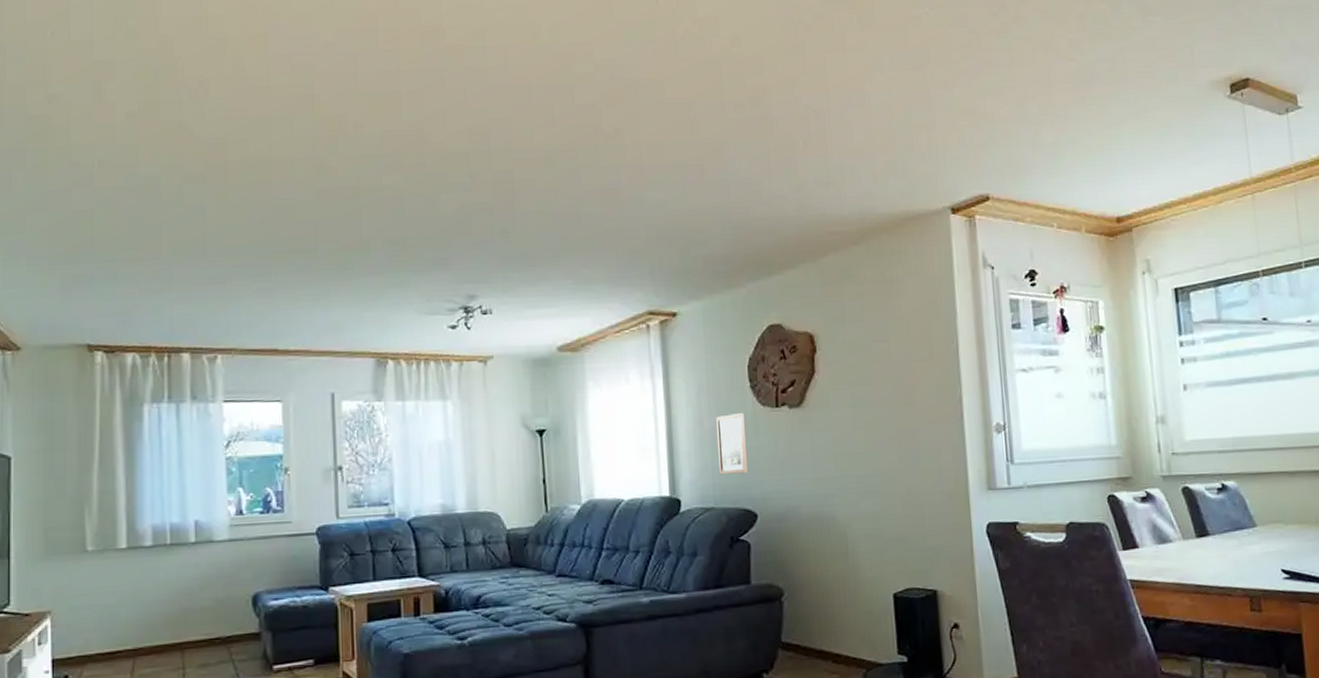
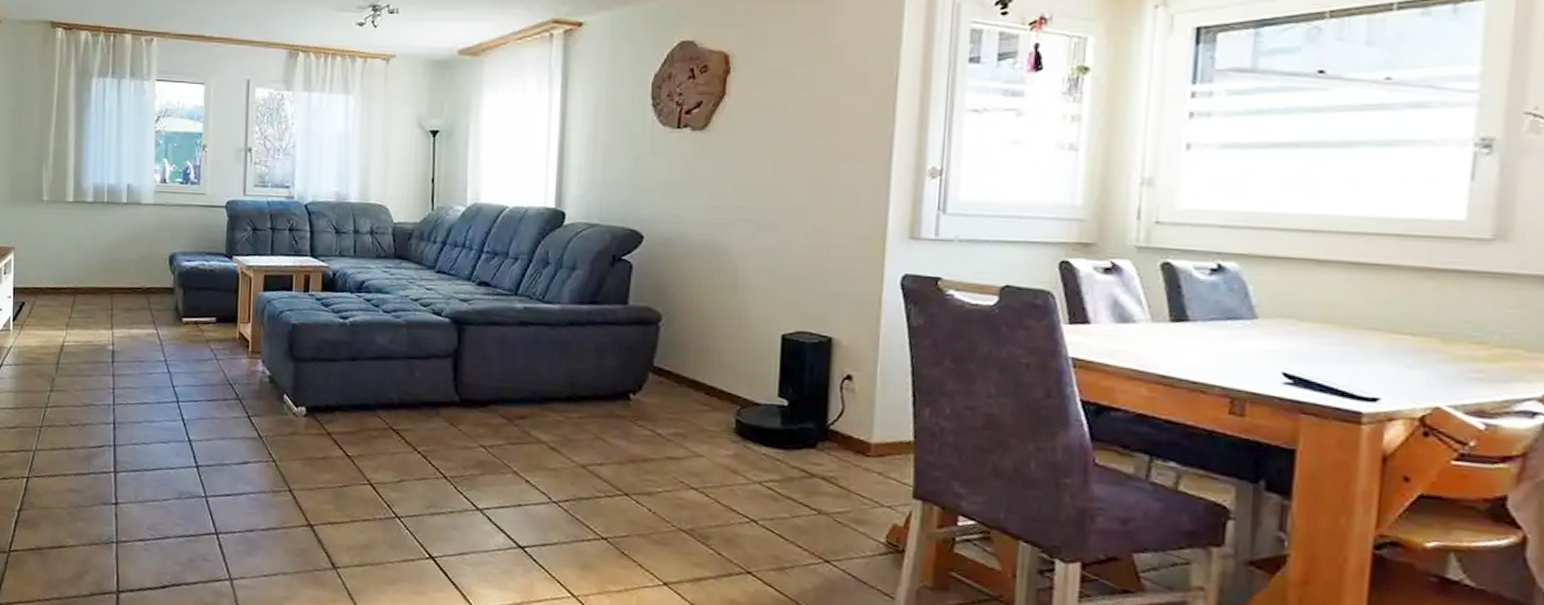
picture frame: present [716,412,747,475] -> none [608,130,642,193]

